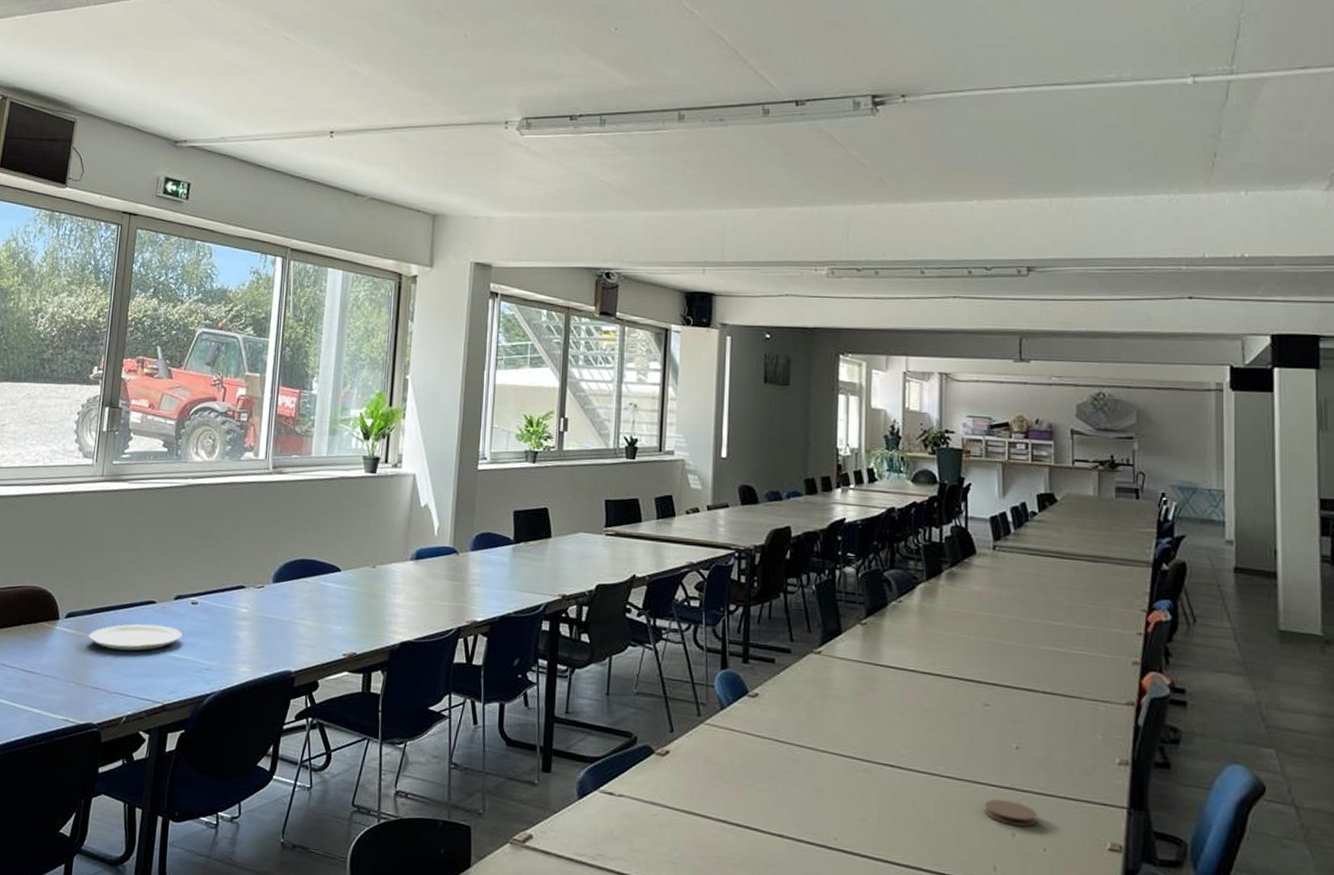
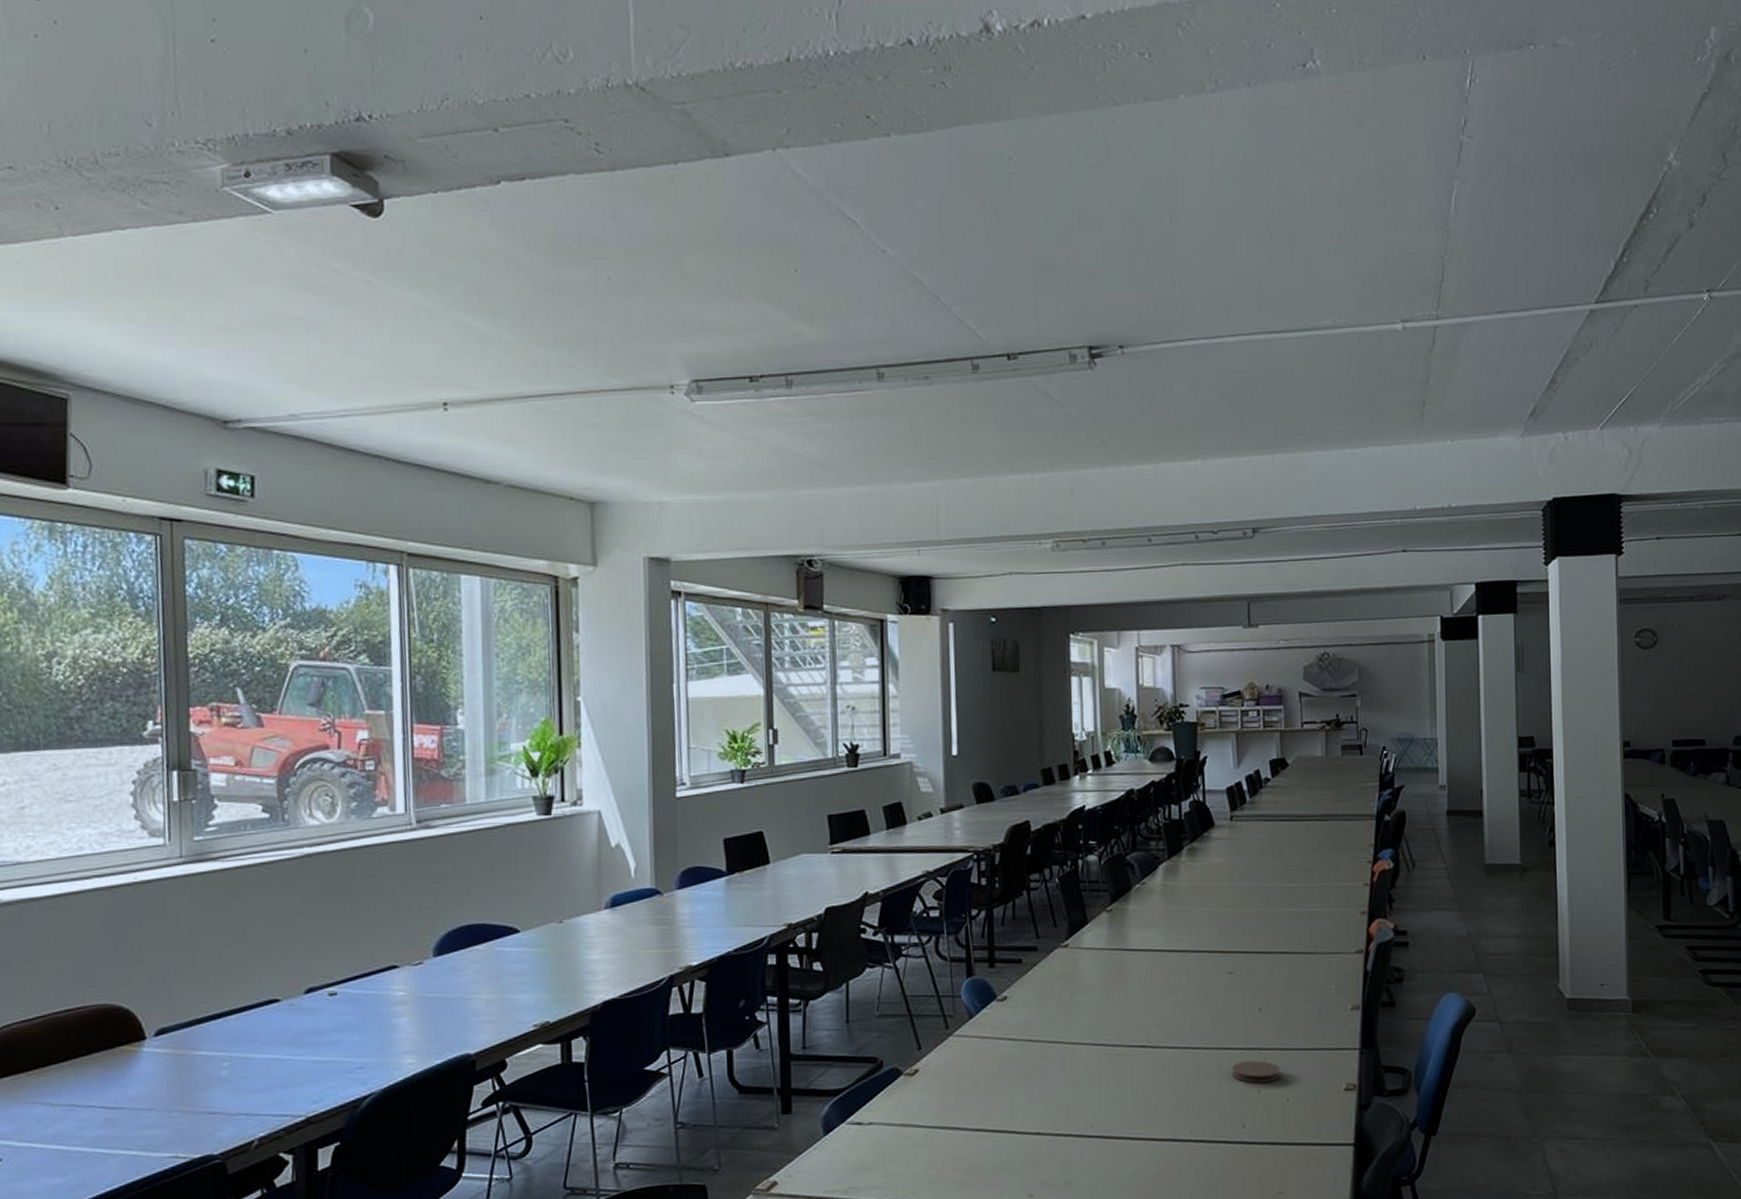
plate: present [89,624,183,651] -> none [191,1026,322,1064]

